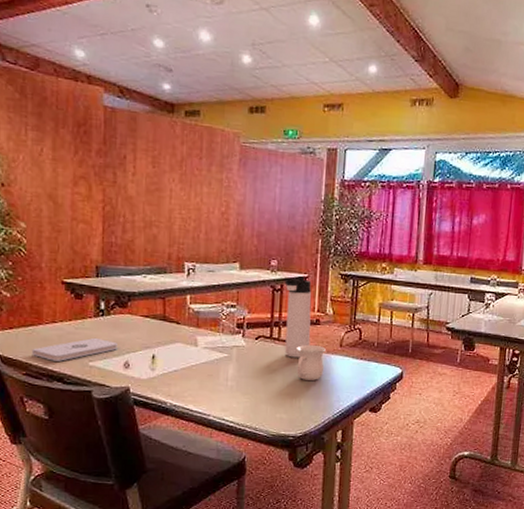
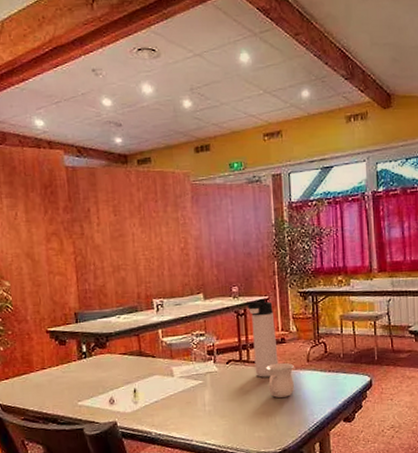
notepad: present [31,337,118,361] -> none [27,378,102,405]

